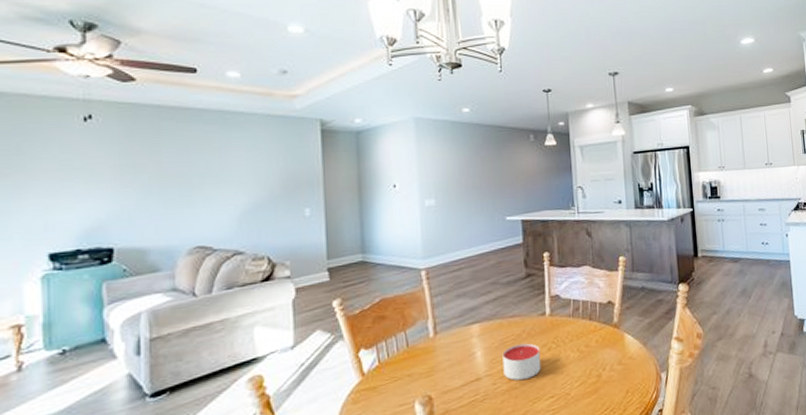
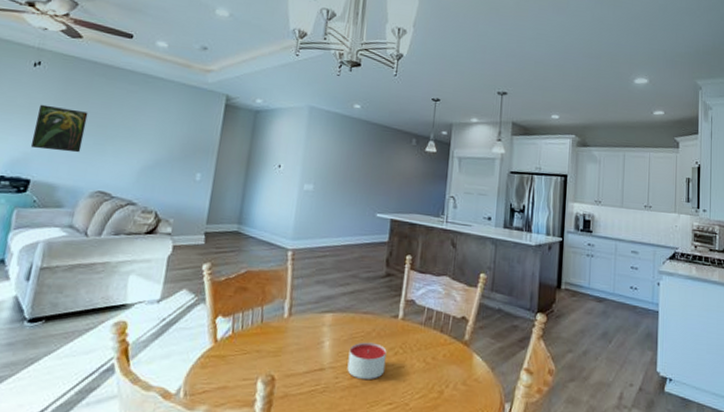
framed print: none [102,162,165,214] -> present [30,104,89,153]

